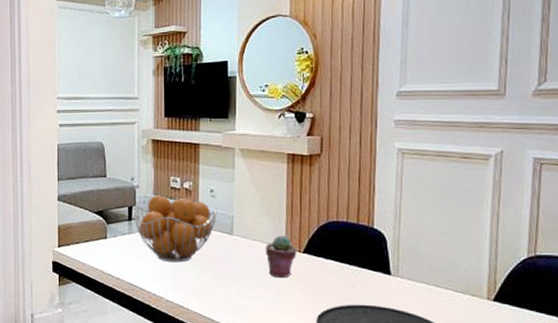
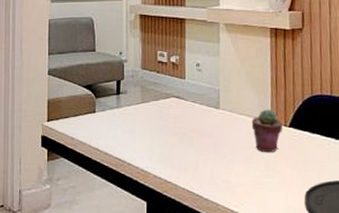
fruit basket: present [133,195,217,263] -> none [121,69,204,137]

